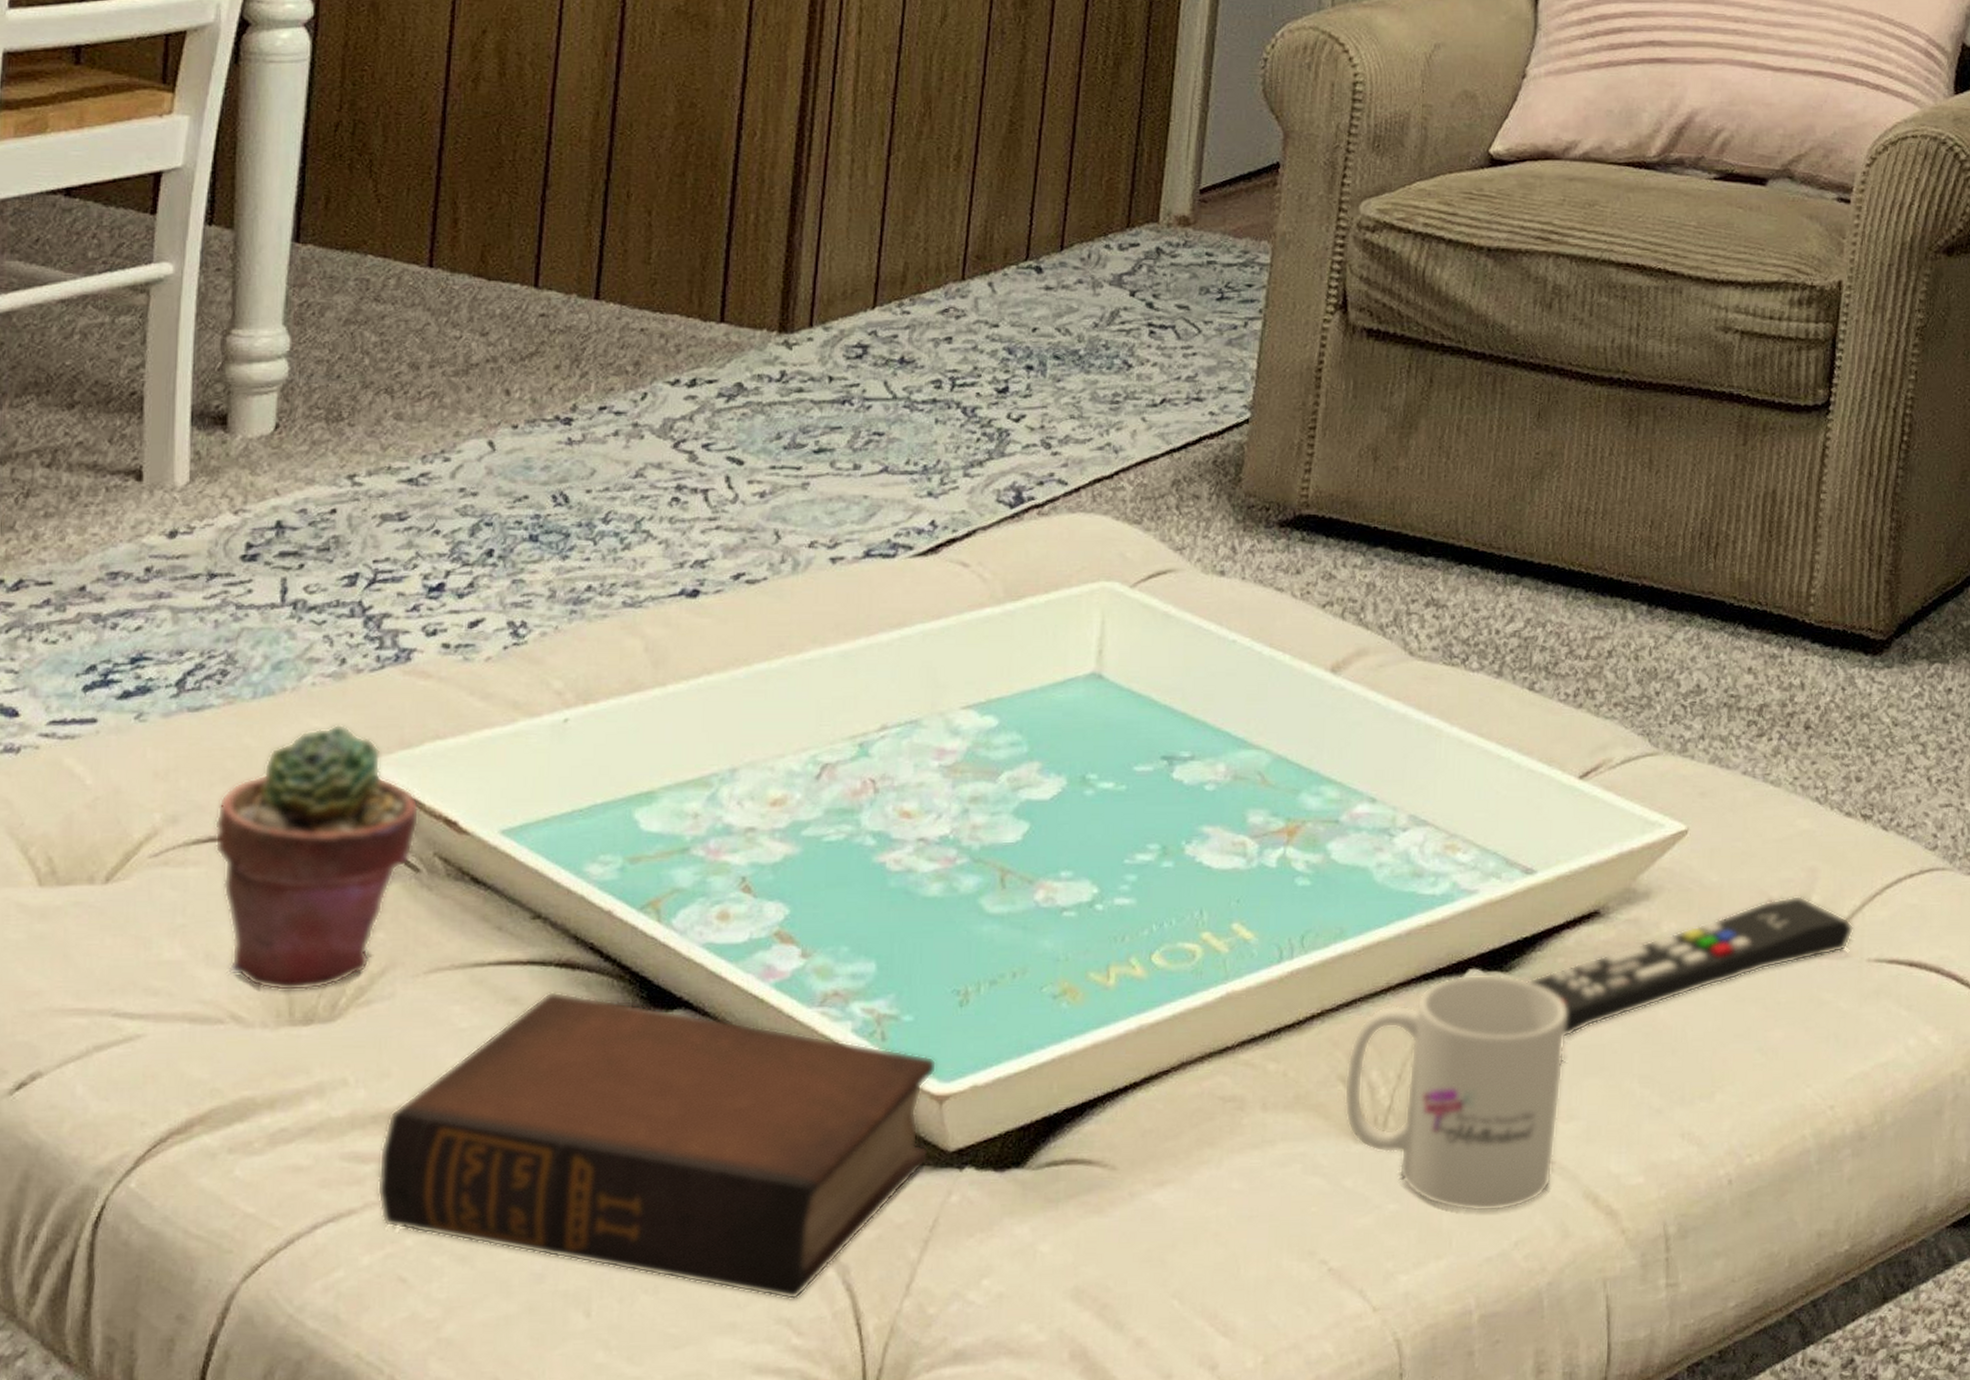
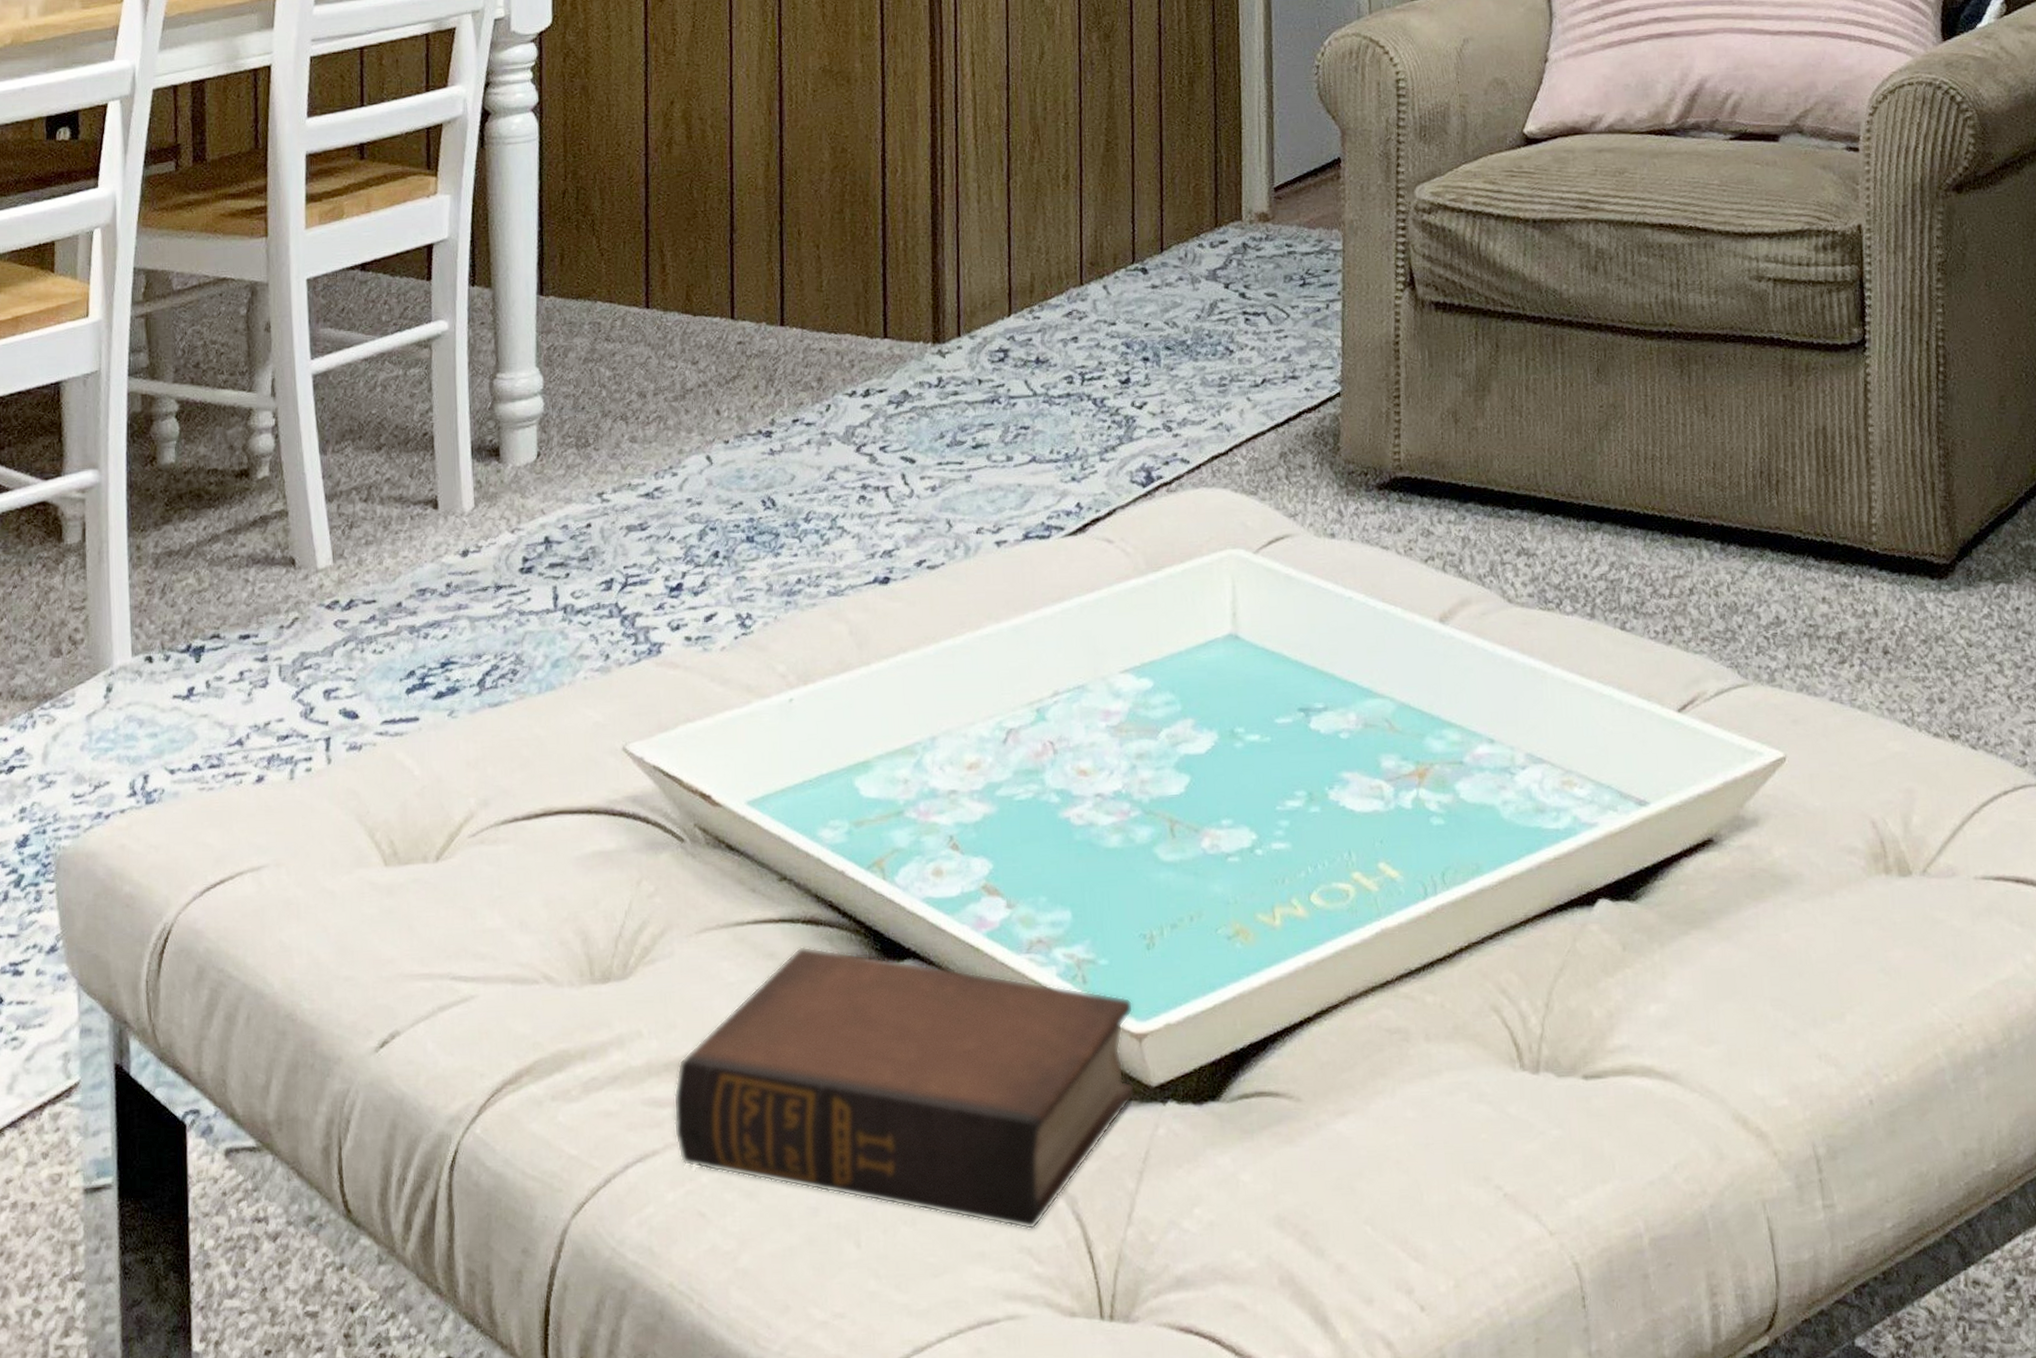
potted succulent: present [214,724,420,991] -> none [517,712,680,953]
mug: present [1344,974,1568,1212] -> none [1497,903,1701,1136]
remote control: present [1526,895,1855,1038] -> none [1653,816,1958,964]

